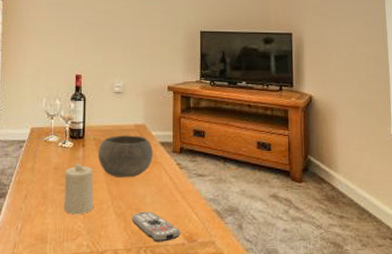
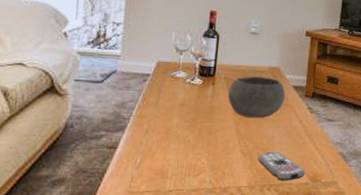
candle: present [63,162,93,215] -> none [187,100,222,152]

